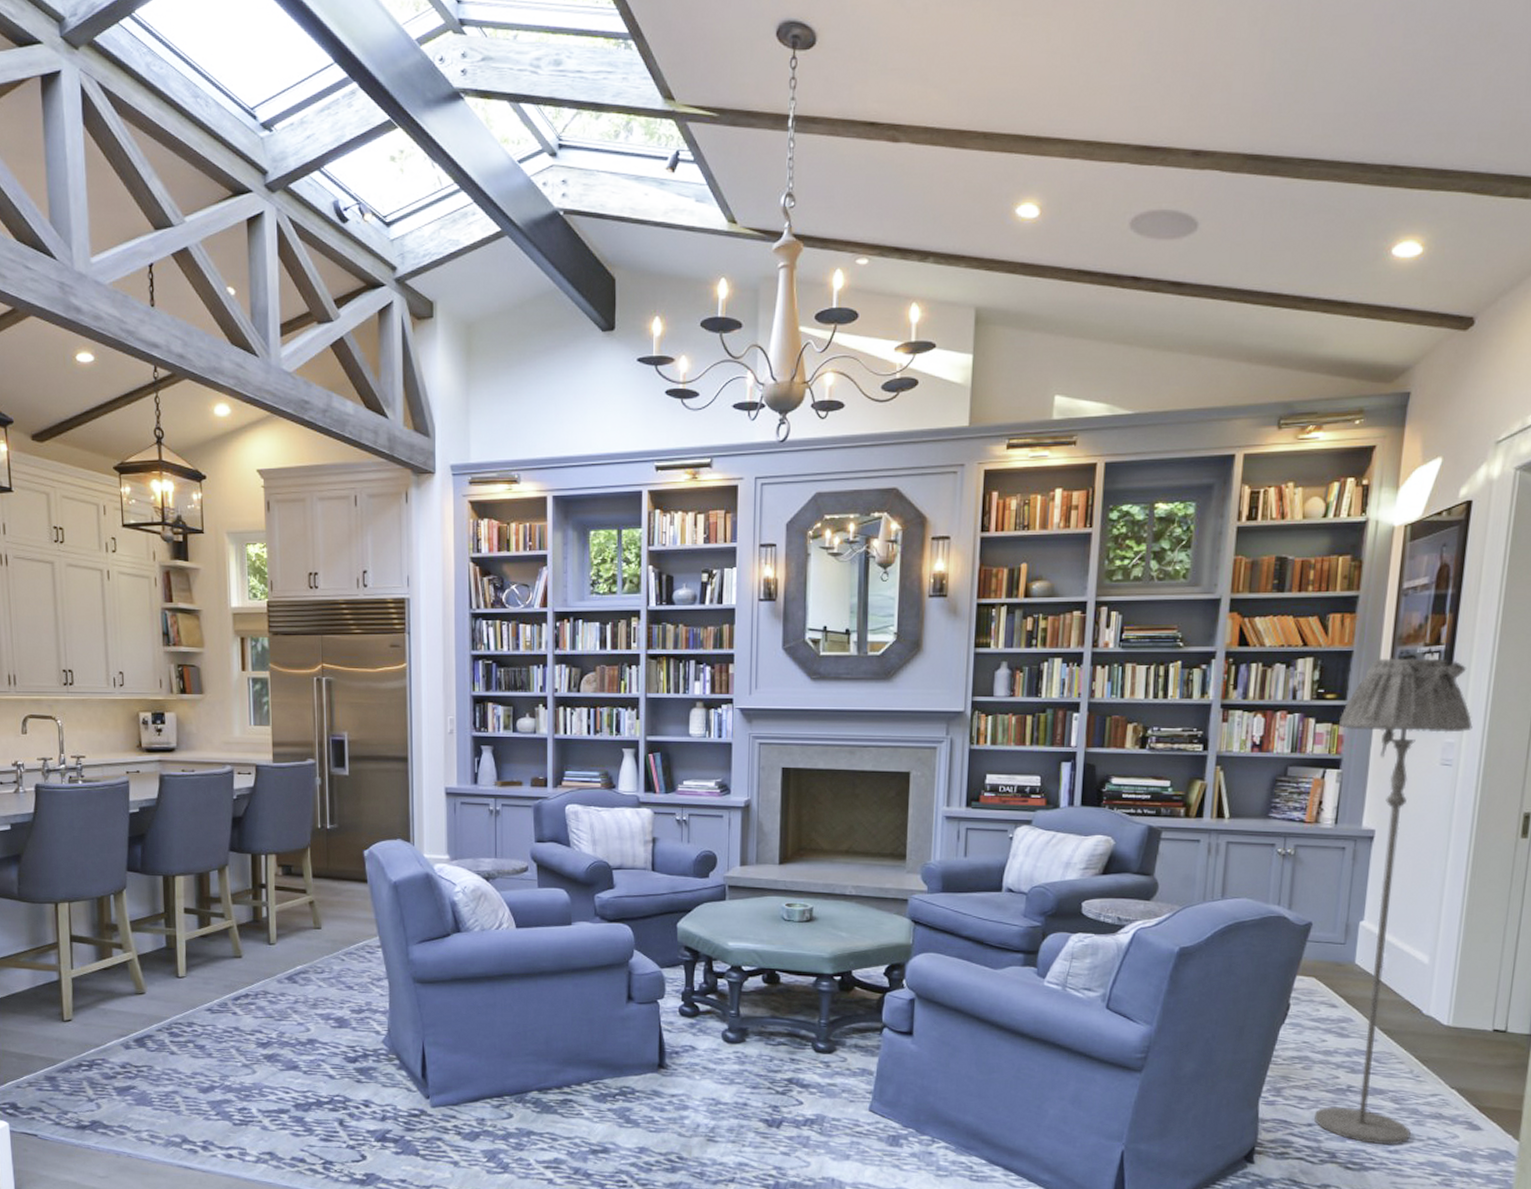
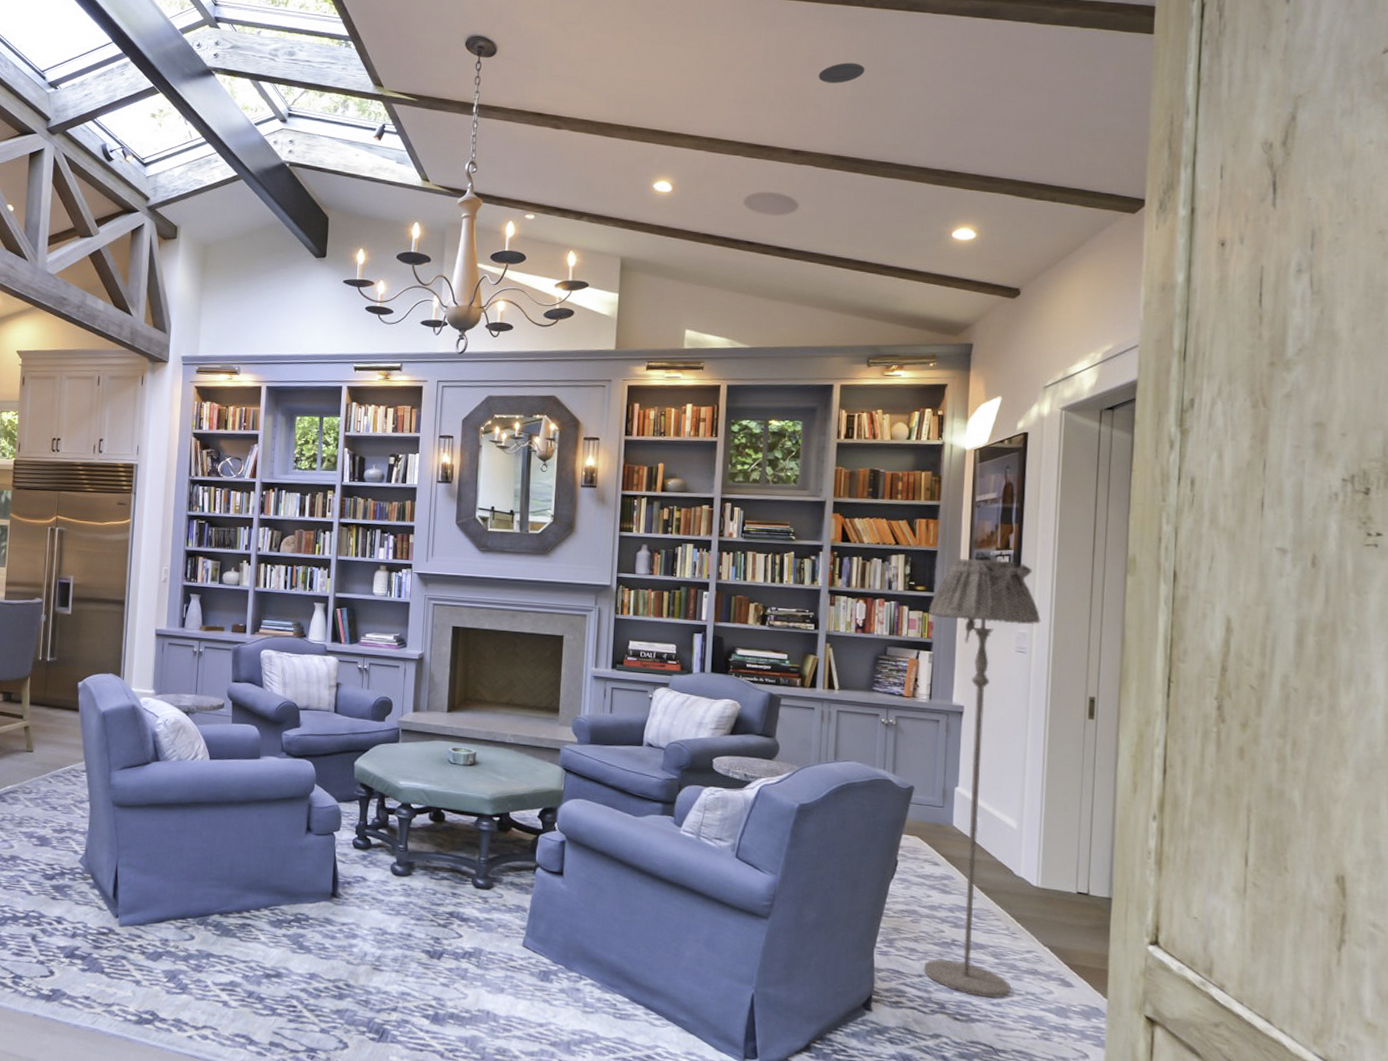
recessed light: none [1229,24,1290,55] -> present [818,62,865,84]

